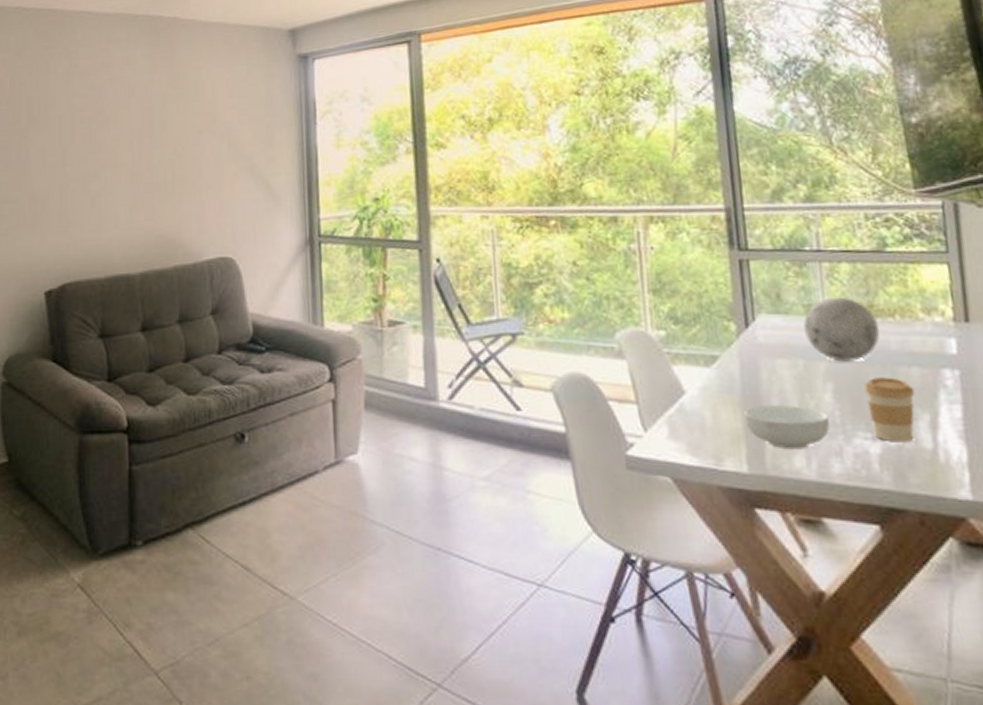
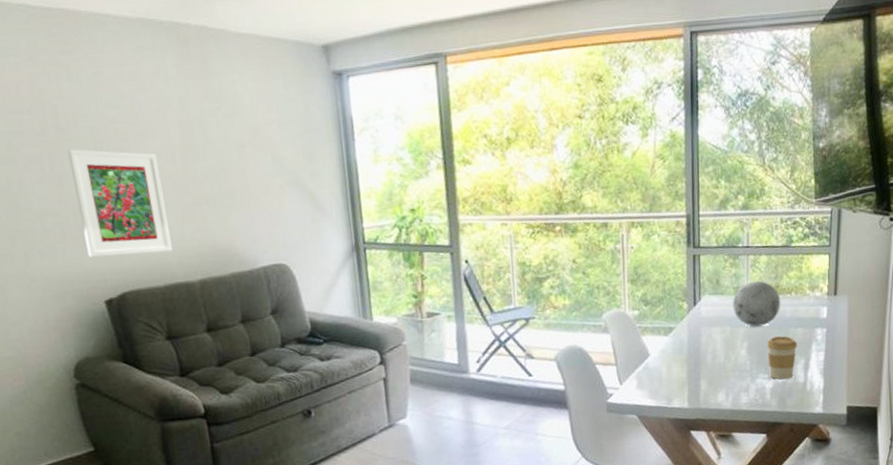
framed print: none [34,137,119,245] -> present [67,149,173,257]
cereal bowl: present [744,404,830,450] -> none [688,359,742,390]

